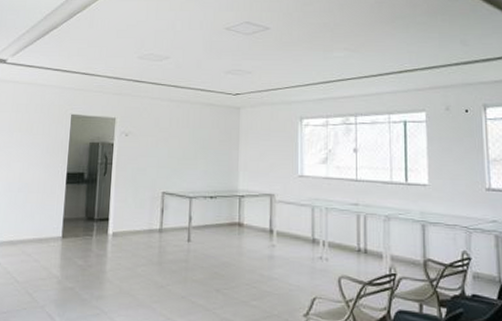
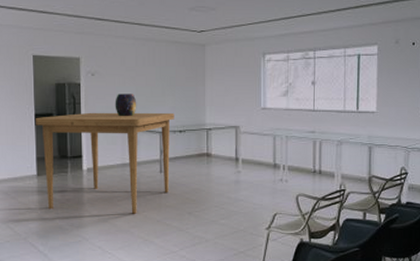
dining table: none [67,173,206,287] -> present [36,112,174,214]
decorative urn: none [145,155,168,180] -> present [115,94,137,117]

